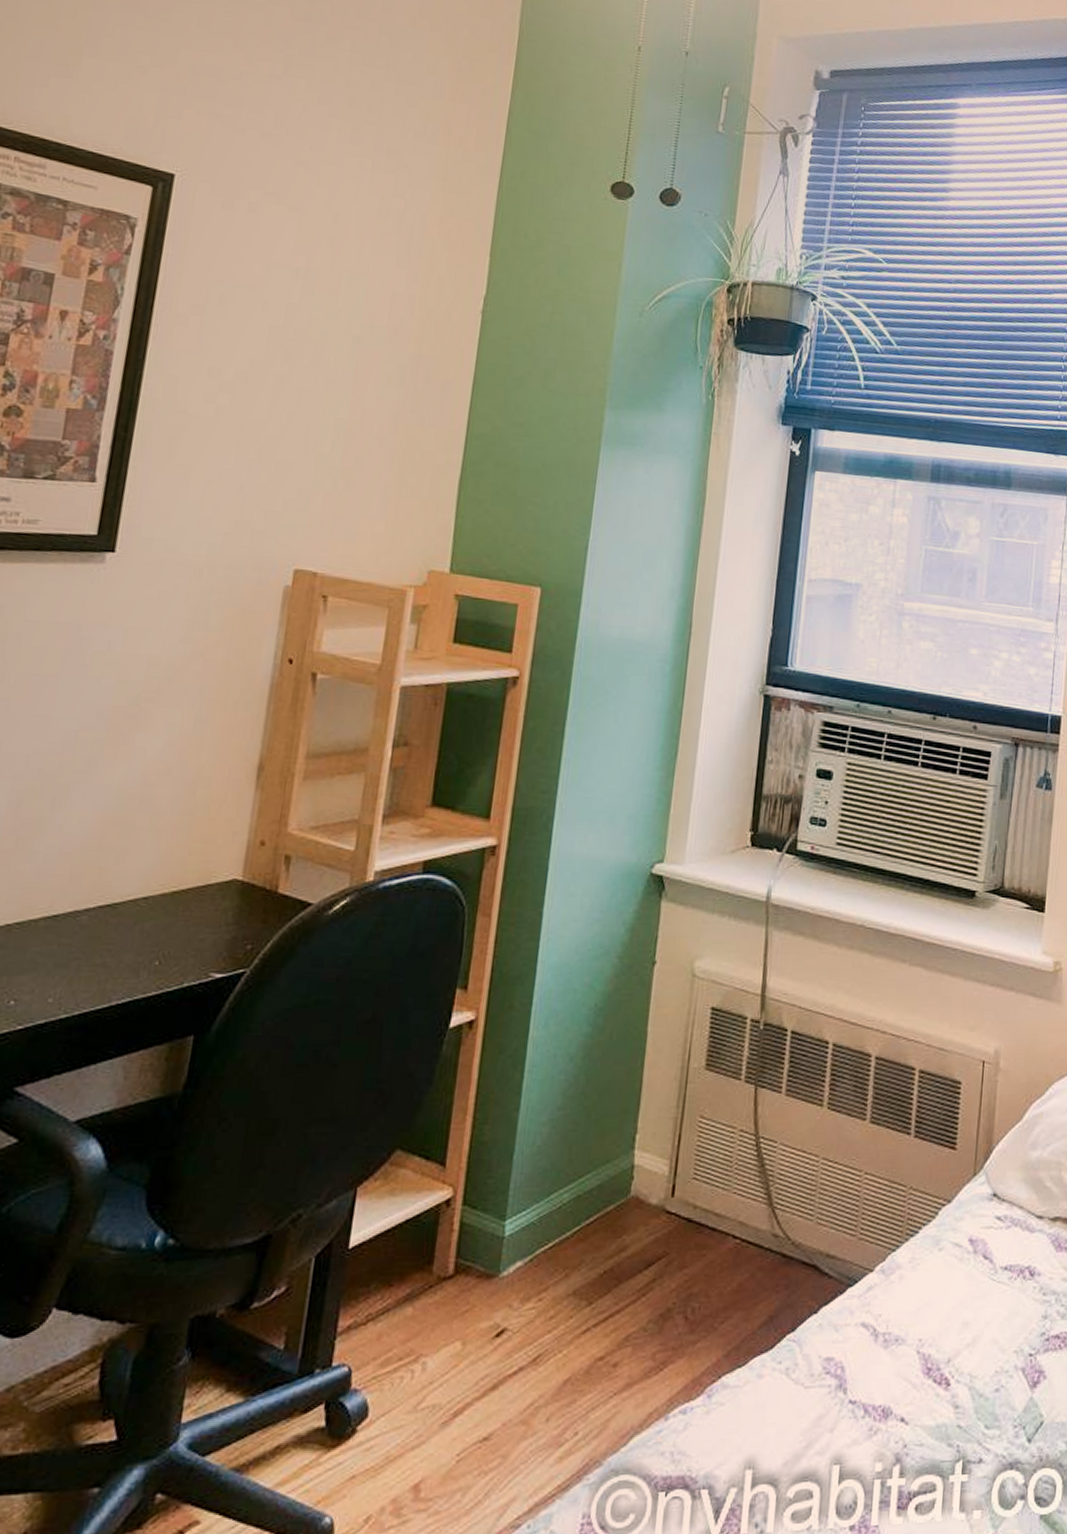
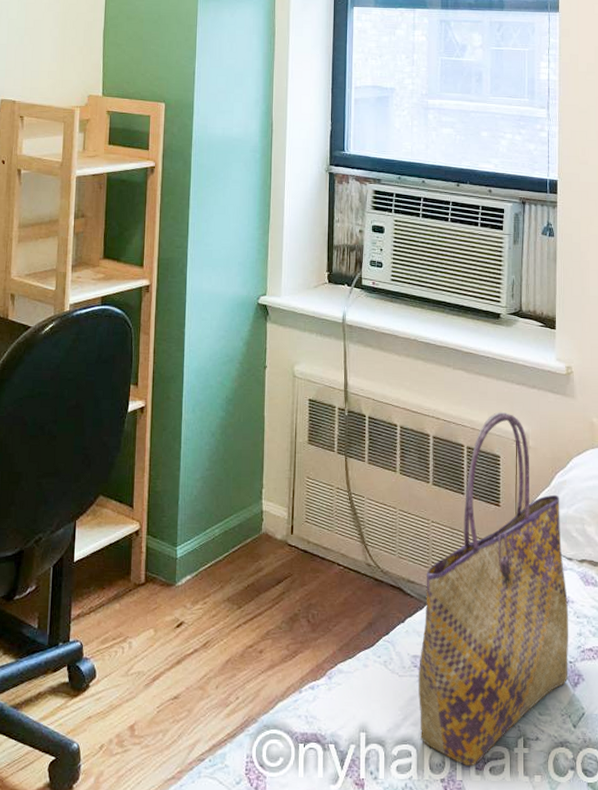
tote bag: none [827,1022,1034,1506] -> present [419,411,569,767]

